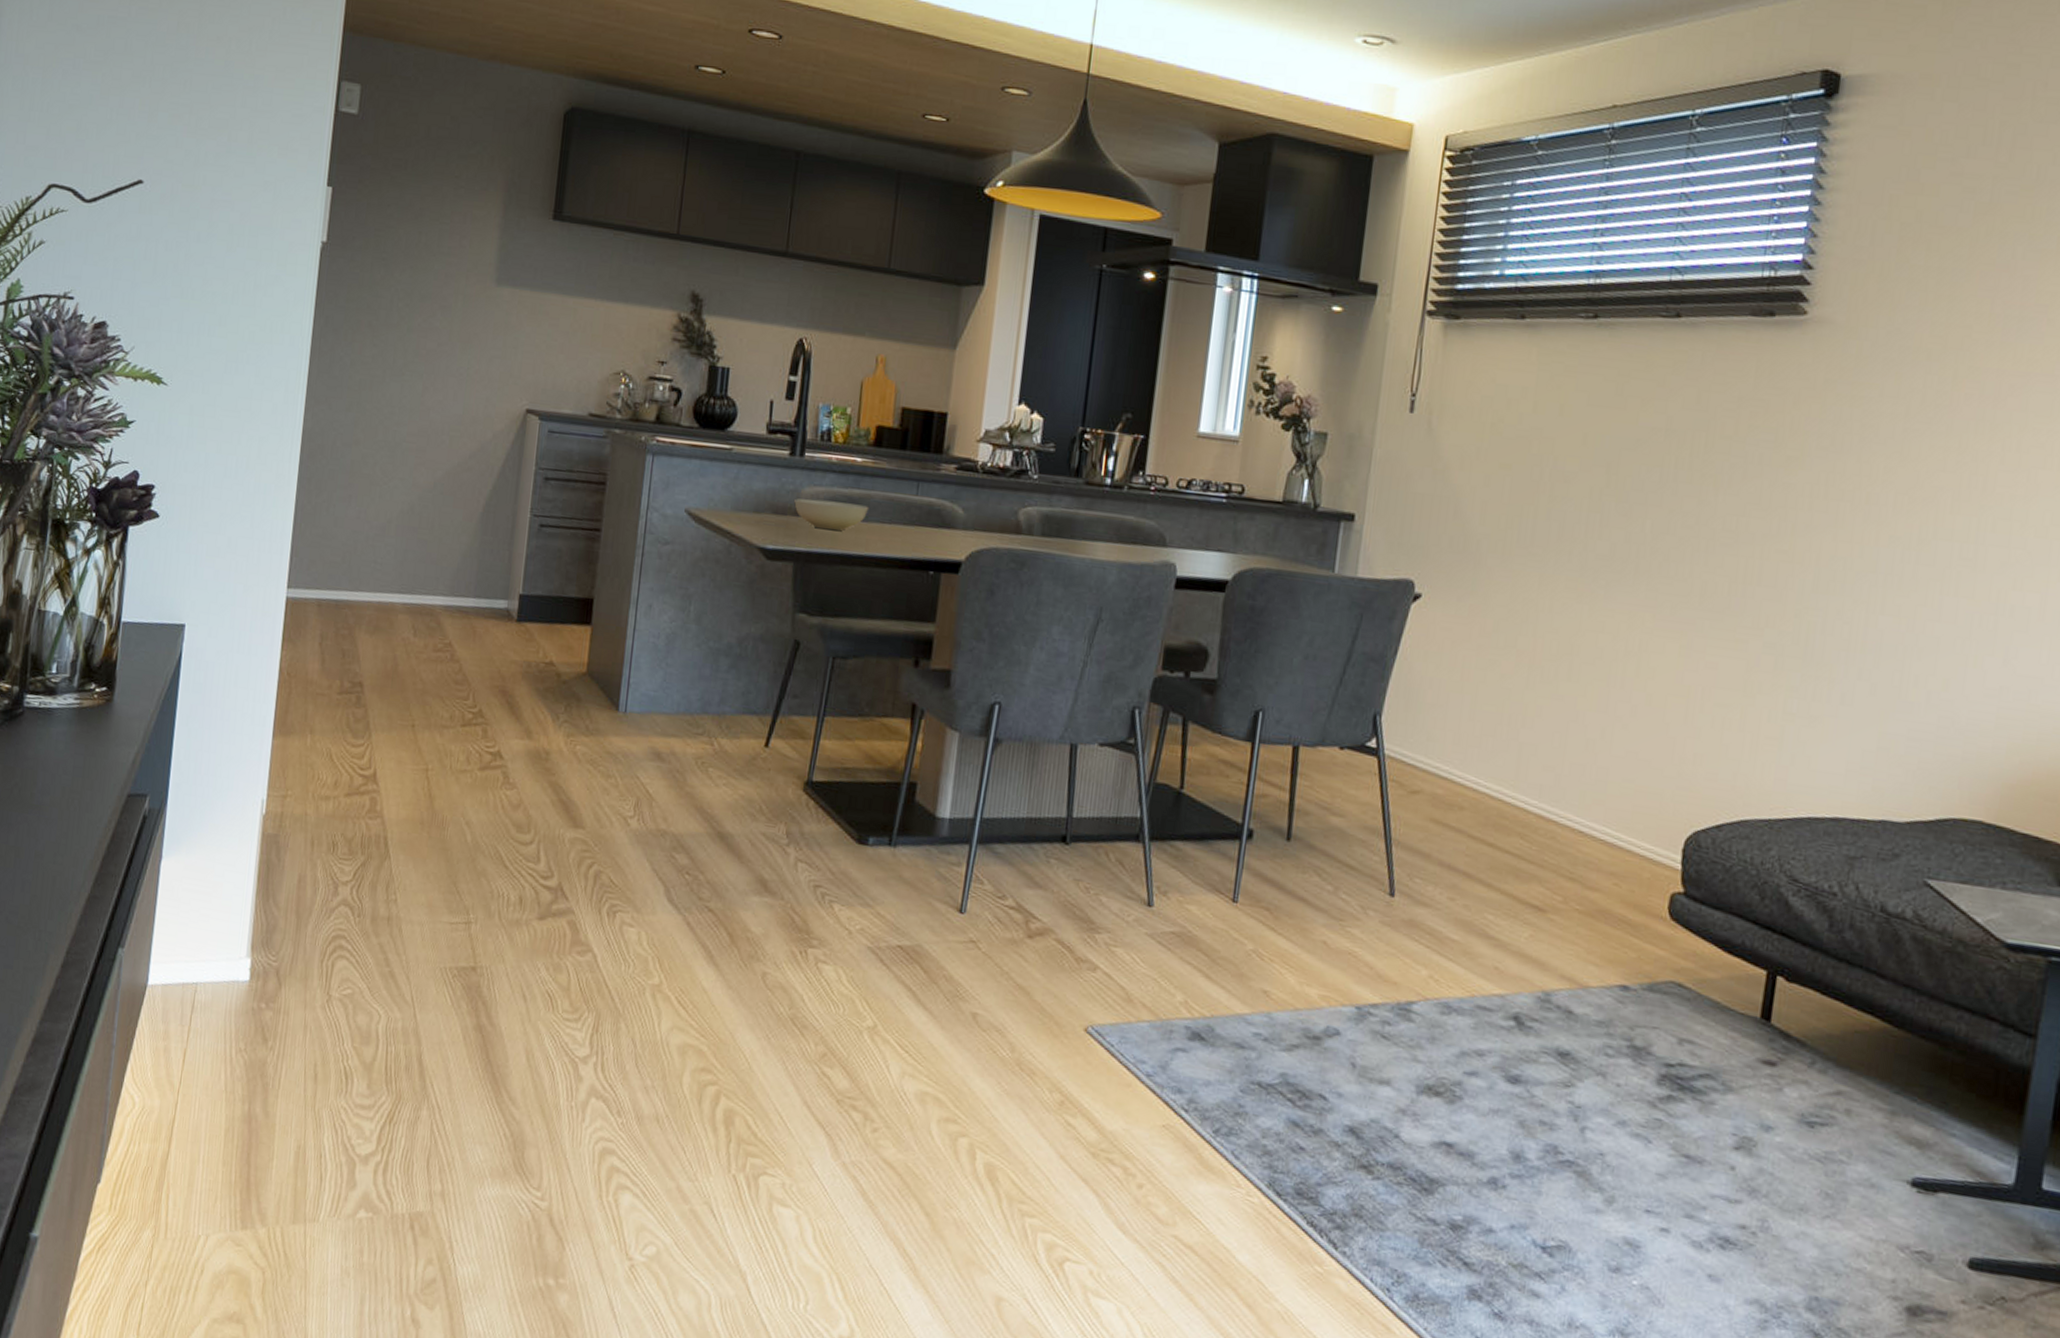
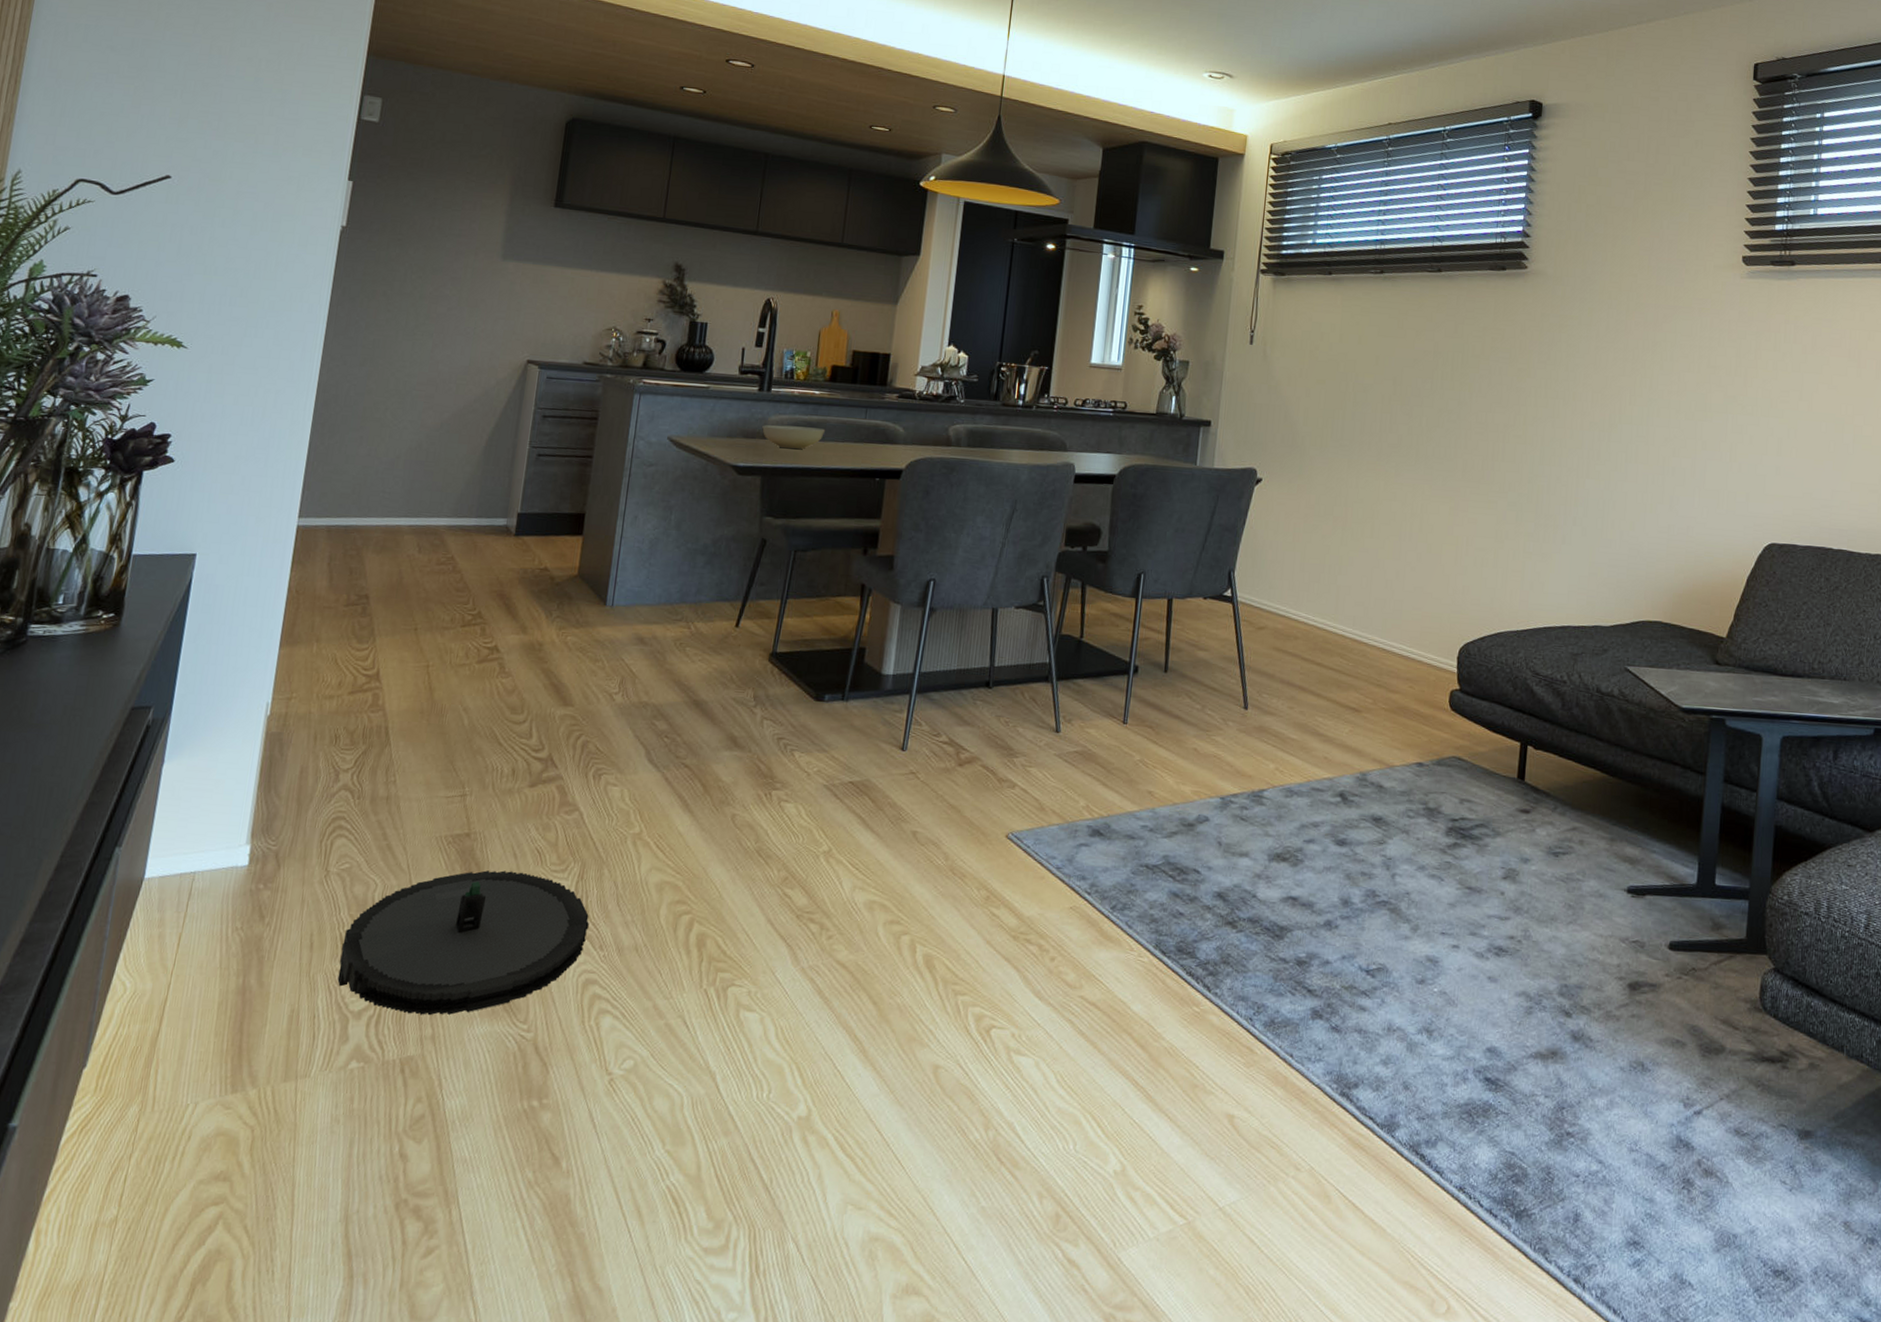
robot vacuum: none [343,1011,606,1171] -> present [337,870,589,1016]

